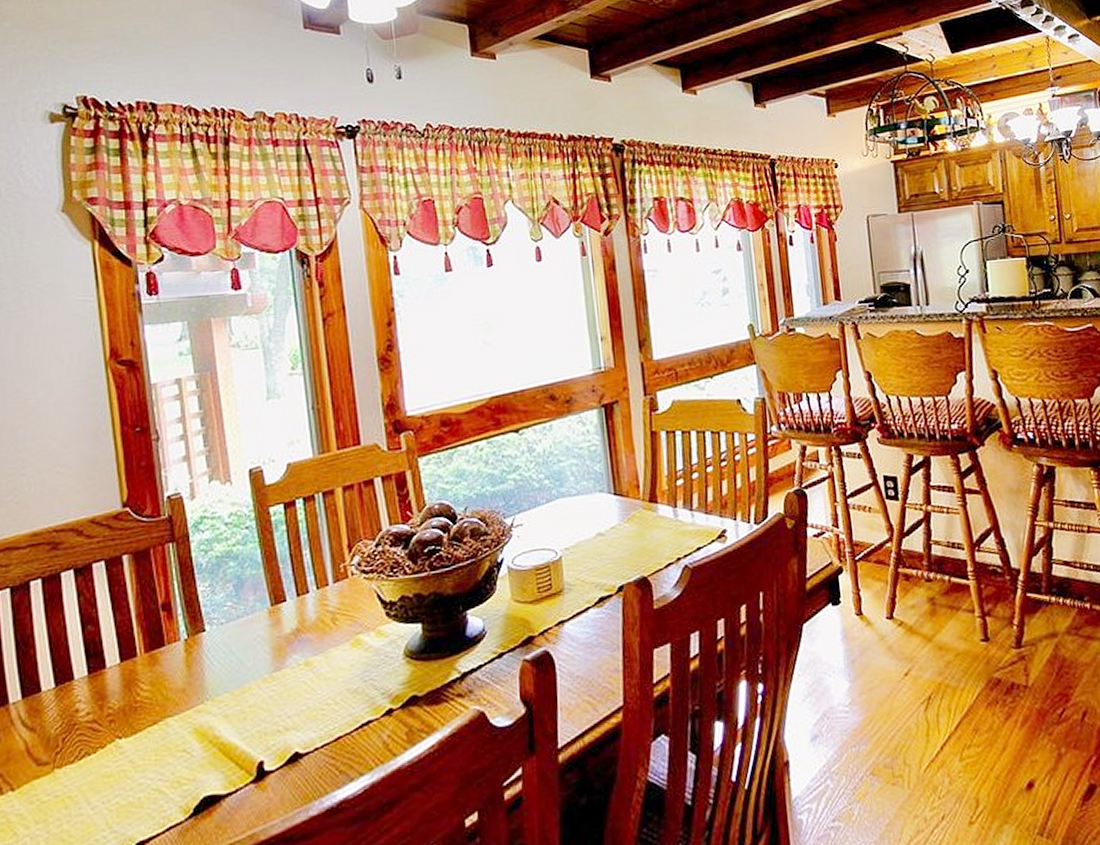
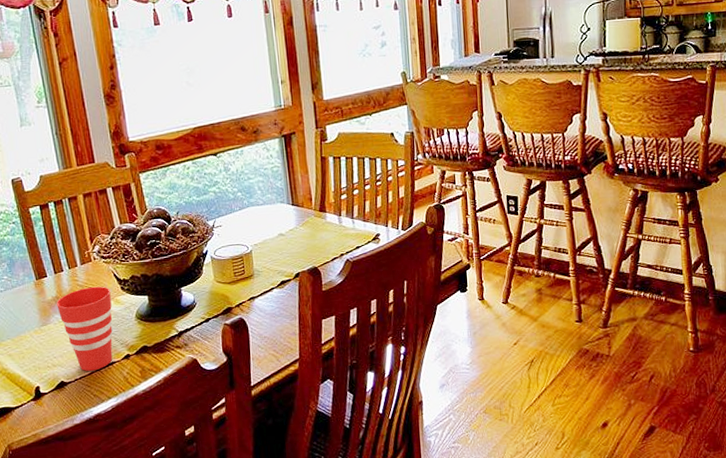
cup: none [297,612,372,736] -> present [57,286,113,371]

